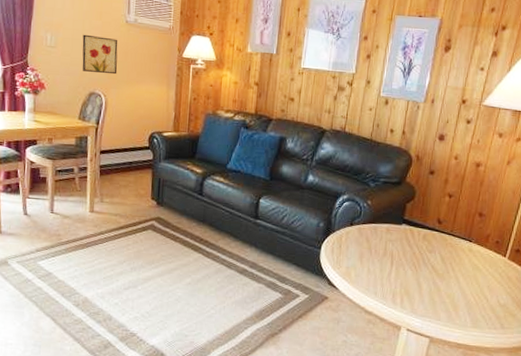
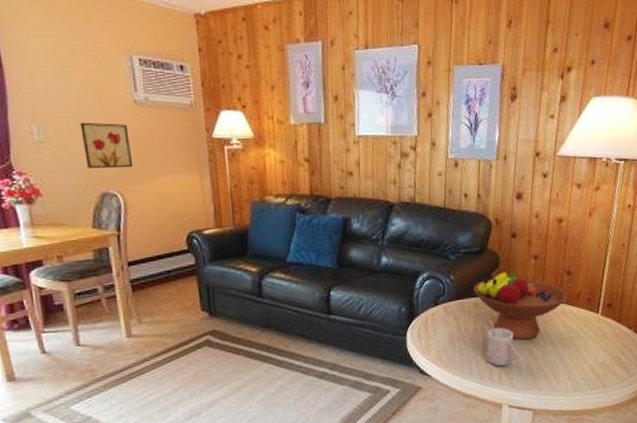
fruit bowl: none [387,204,477,271] -> present [473,272,568,340]
mug: none [392,247,421,292] -> present [486,320,517,367]

